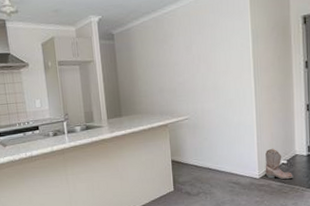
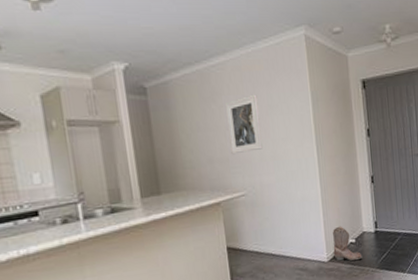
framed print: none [175,34,205,86] -> present [226,94,263,155]

